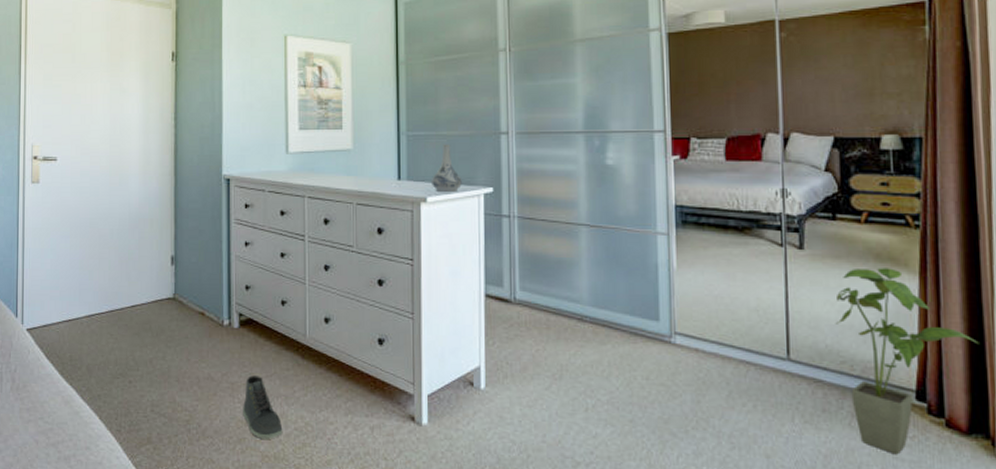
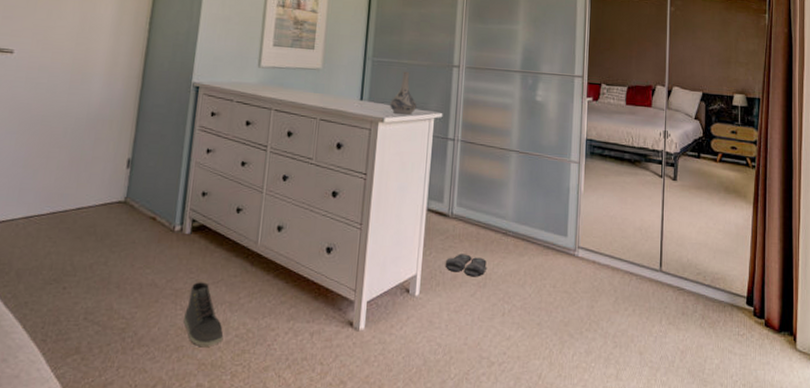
slippers: none [511,343,563,369] -> present [445,254,488,277]
house plant: present [835,268,979,455] -> none [695,198,789,350]

